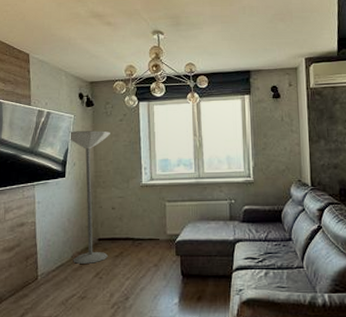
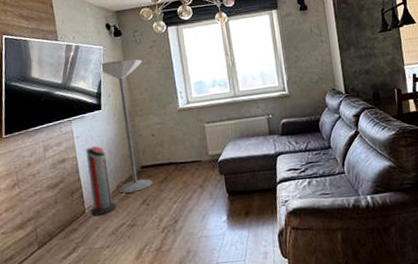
air purifier: none [43,213,70,283] -> present [86,145,117,216]

